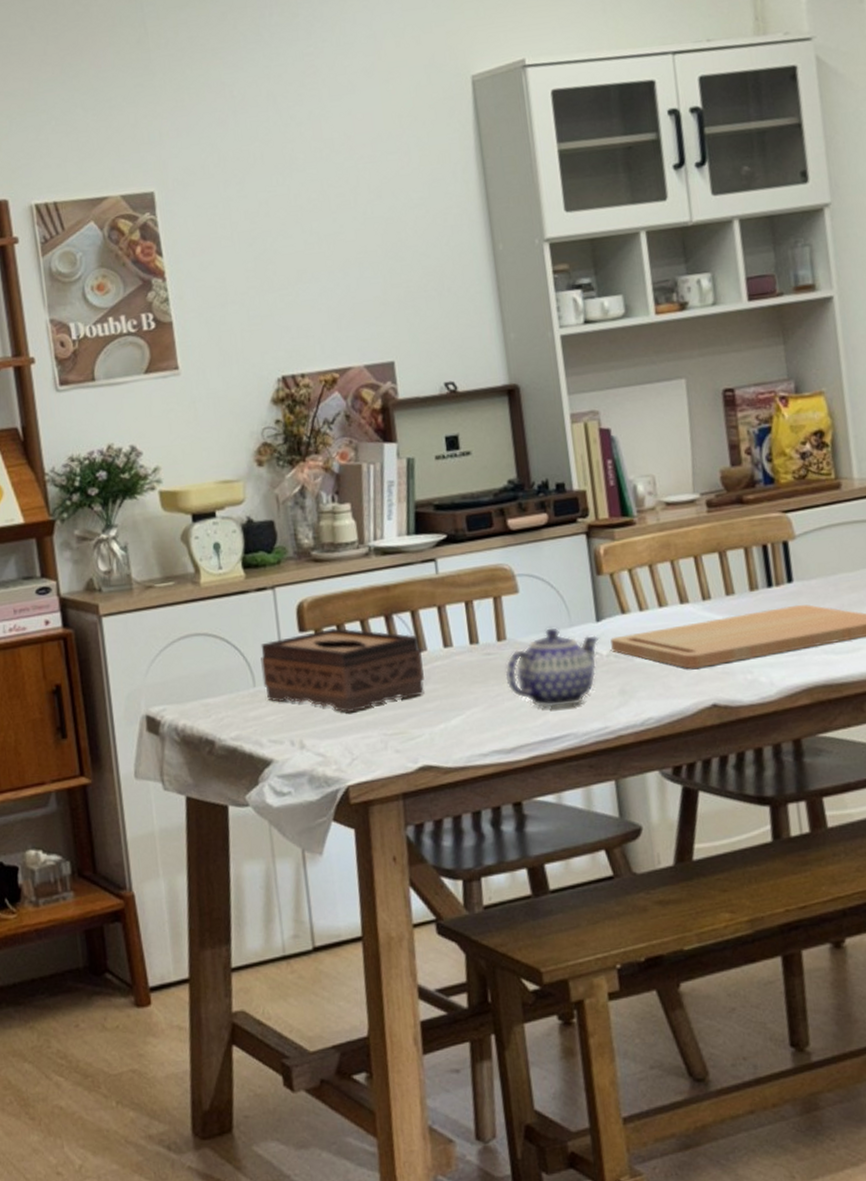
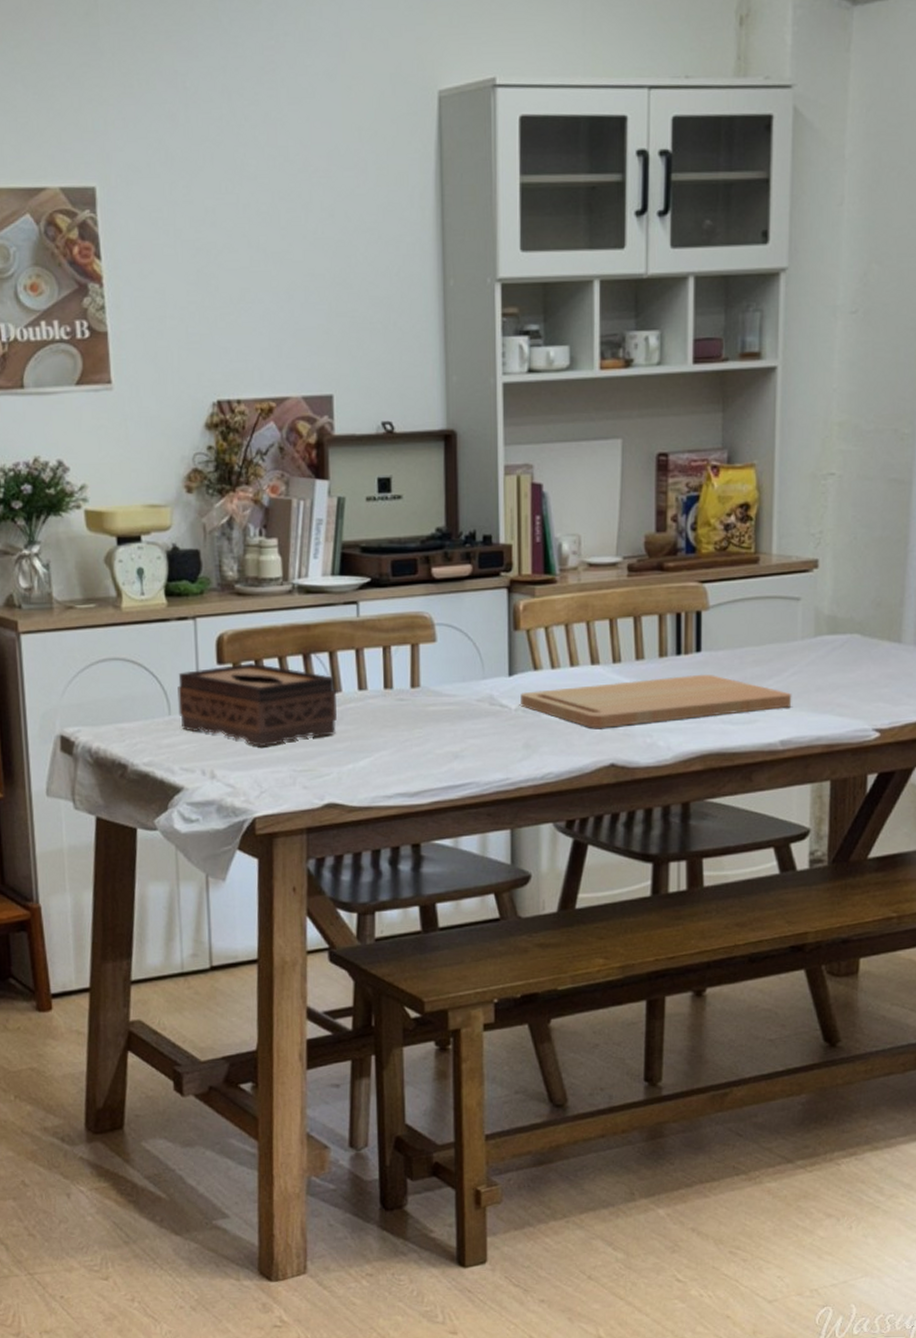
teapot: present [506,628,600,708] -> none [416,679,510,756]

